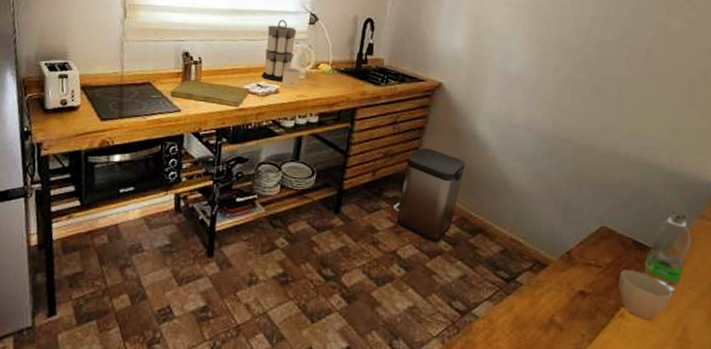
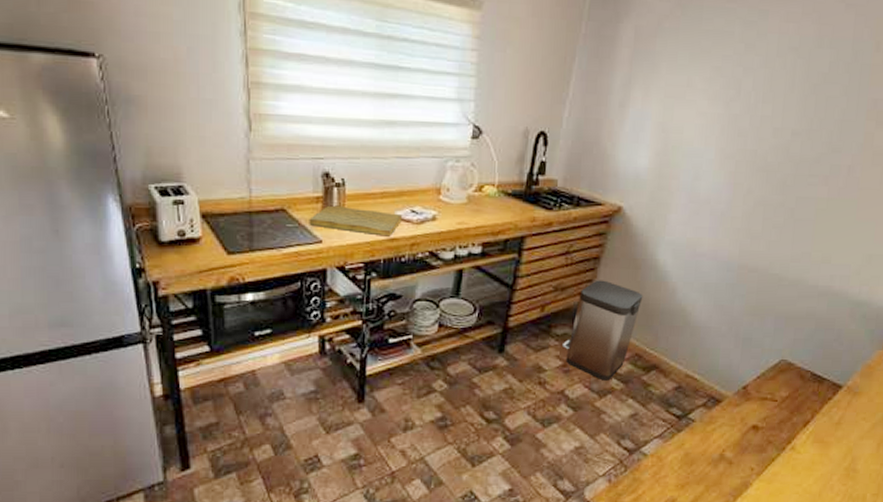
spice rack: present [261,19,297,82] -> none [416,133,457,207]
mug: present [282,67,306,90] -> none [440,190,468,217]
cup: present [618,270,673,319] -> none [792,403,847,451]
bottle: present [643,212,692,291] -> none [818,343,872,423]

